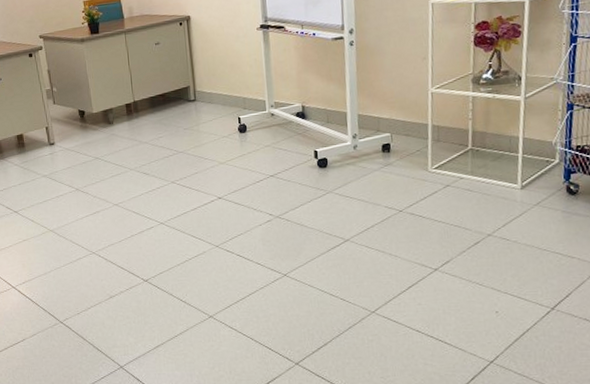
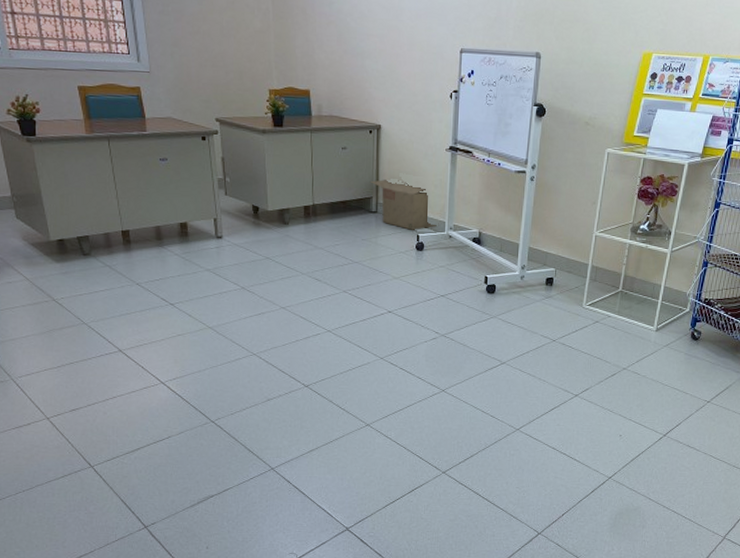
cardboard box: none [185,66,260,114] -> present [369,180,439,230]

